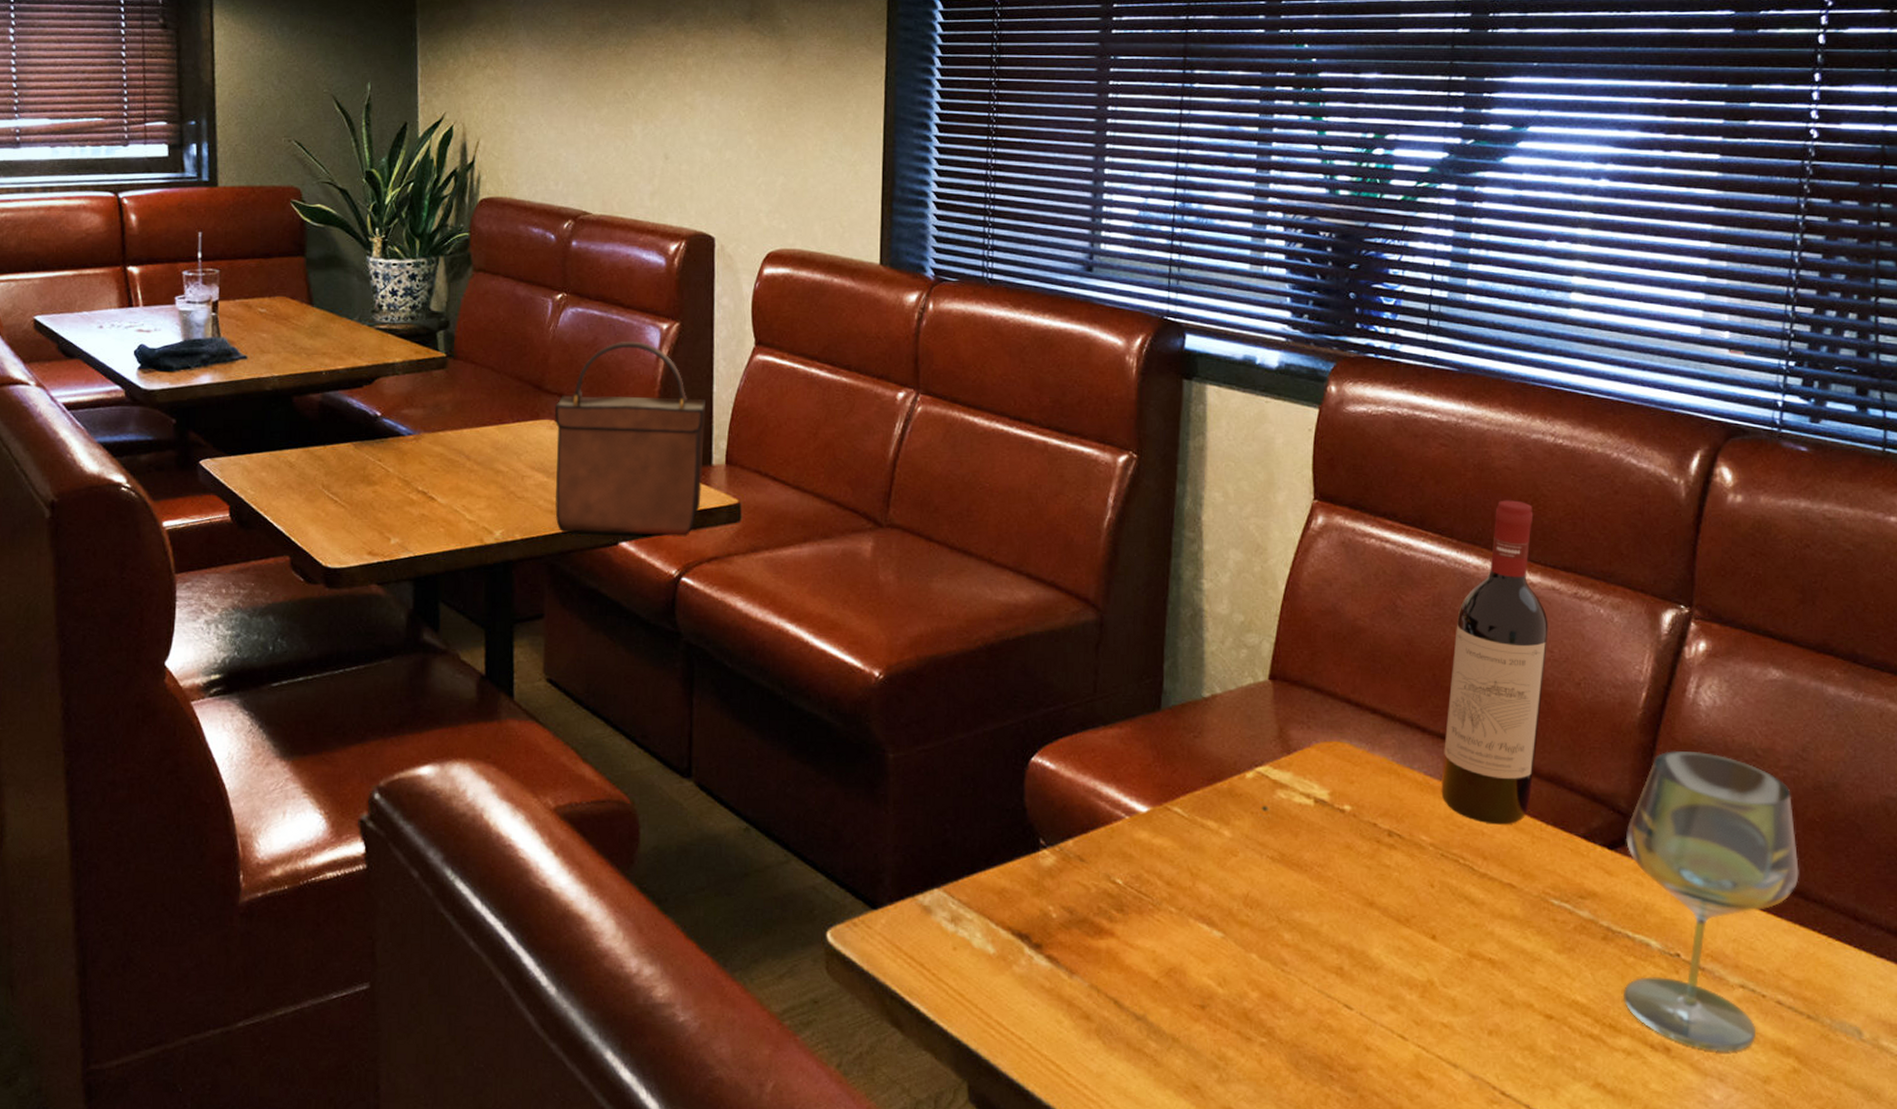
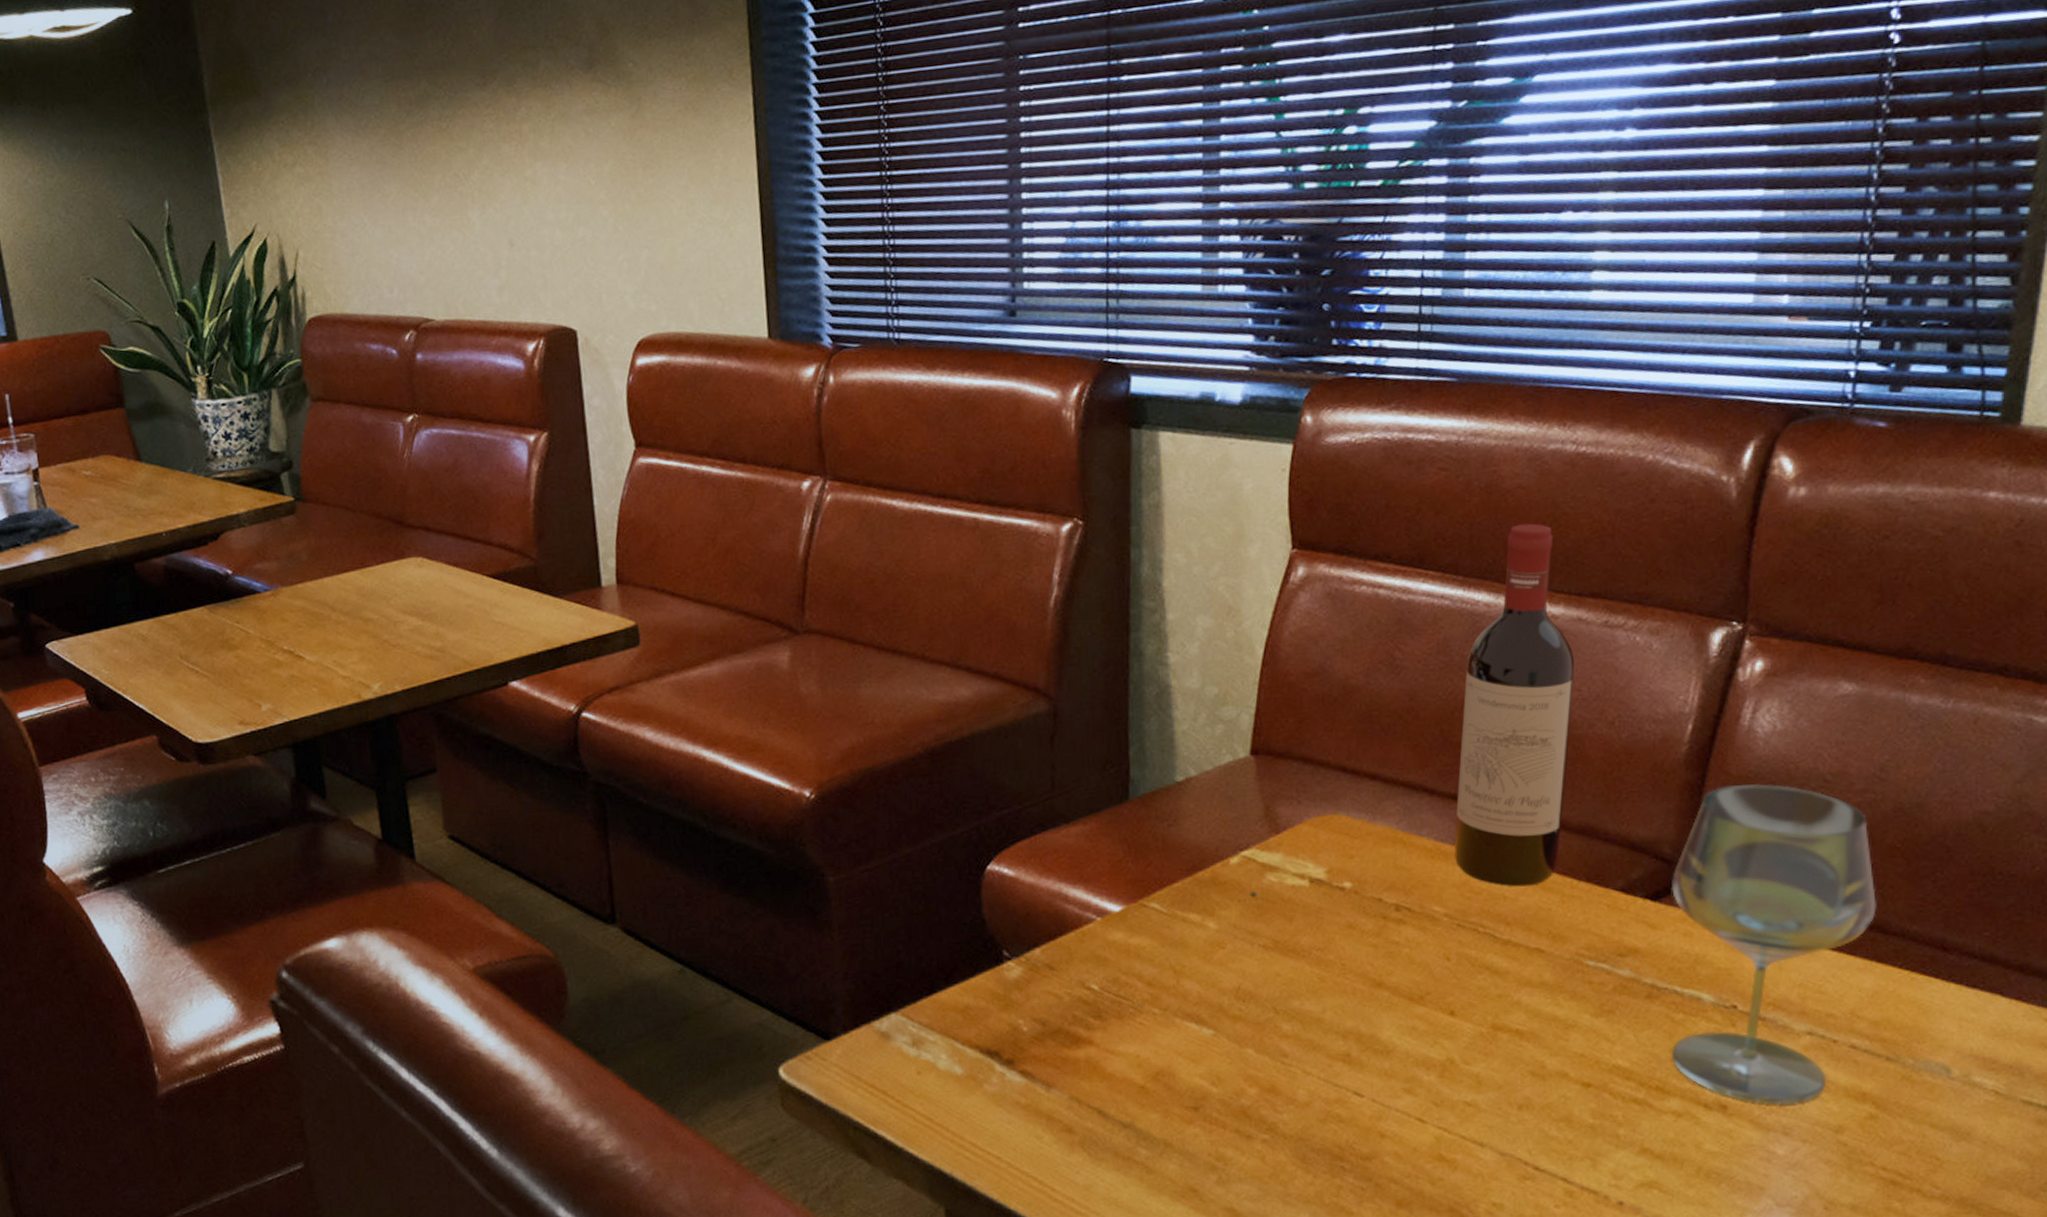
handbag: present [554,341,706,537] -> none [420,458,594,677]

